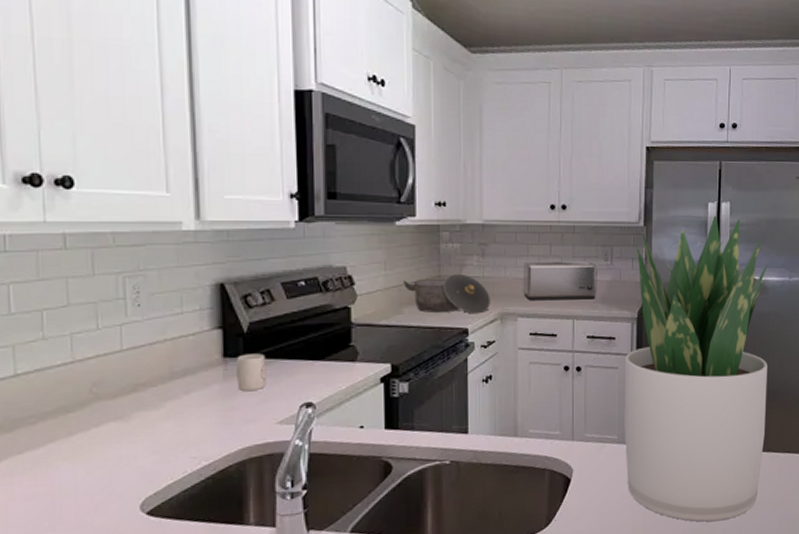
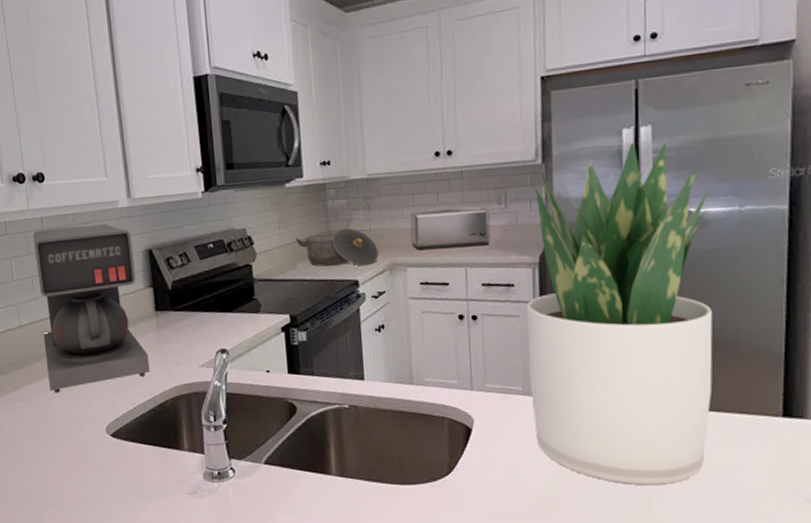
coffee maker: none [49,248,210,463] -> present [33,223,150,393]
mug: present [236,353,267,392] -> none [165,307,189,339]

